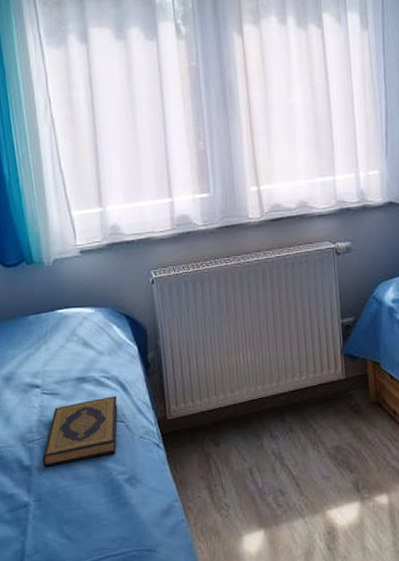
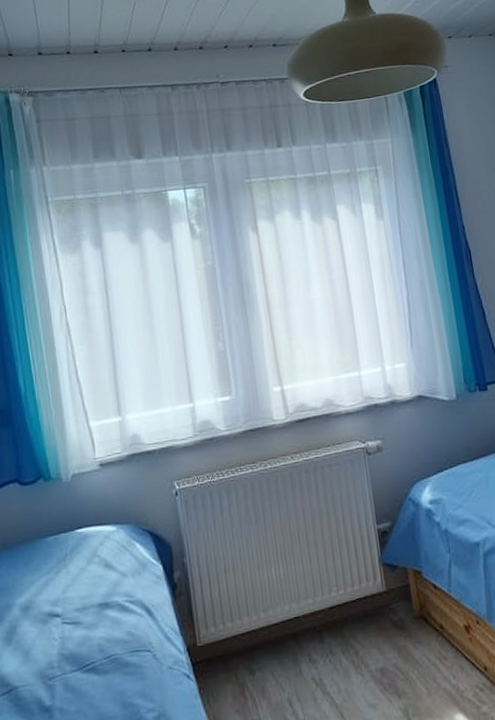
hardback book: present [42,396,118,467] -> none [64,622,144,707]

